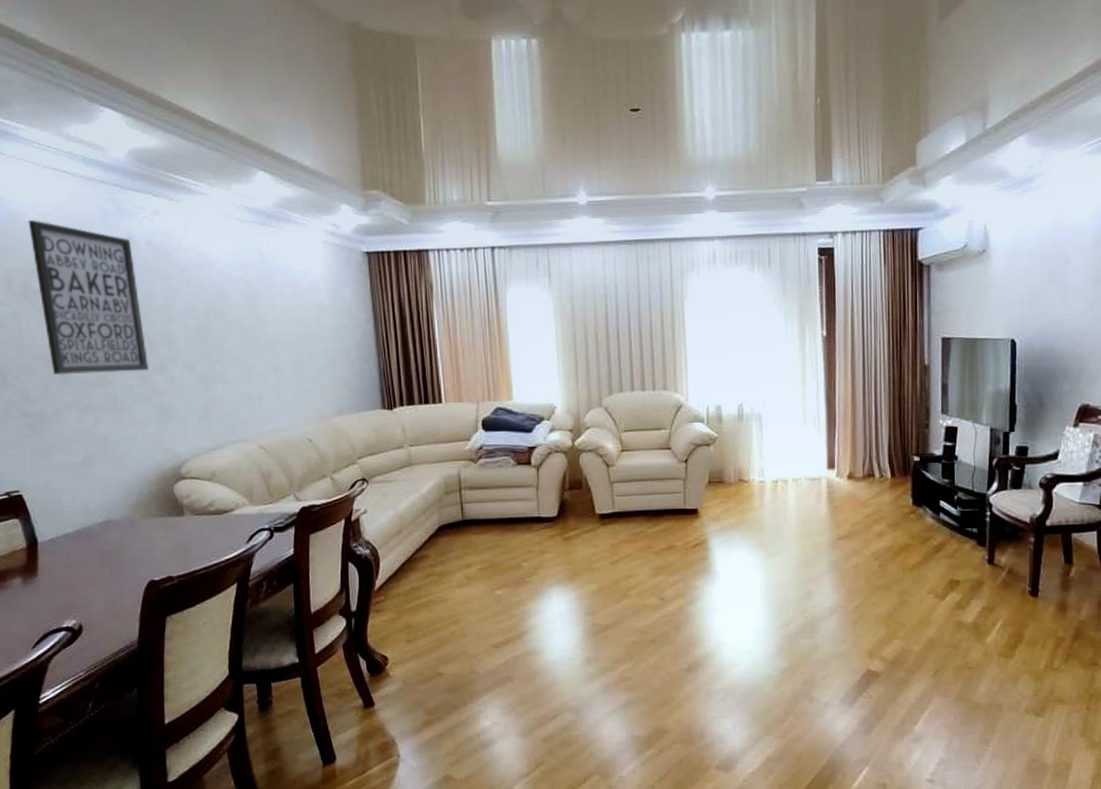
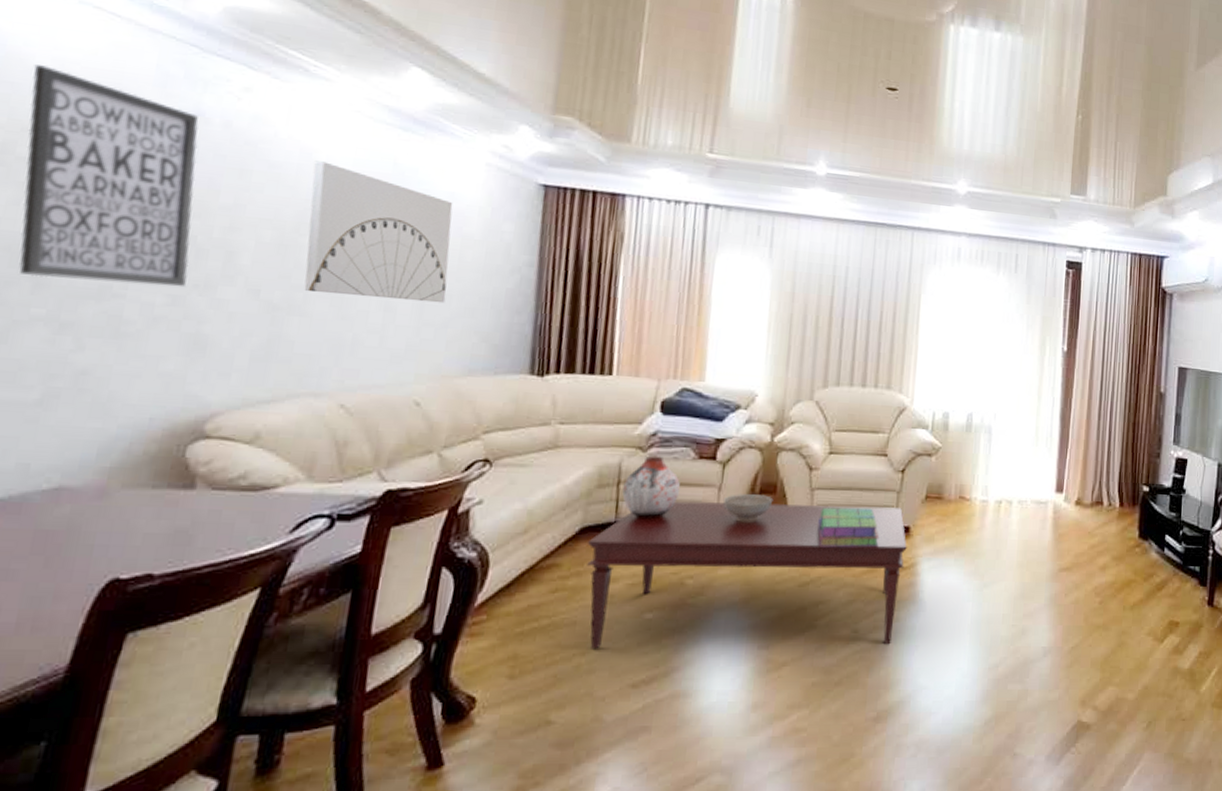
wall art: none [209,260,314,364] -> present [304,160,453,304]
coffee table: none [444,493,697,619] -> present [587,501,907,649]
vase: none [464,465,507,517] -> present [622,456,681,520]
decorative bowl: none [542,490,581,514] -> present [723,494,774,522]
stack of books: none [620,495,673,531] -> present [817,507,879,548]

